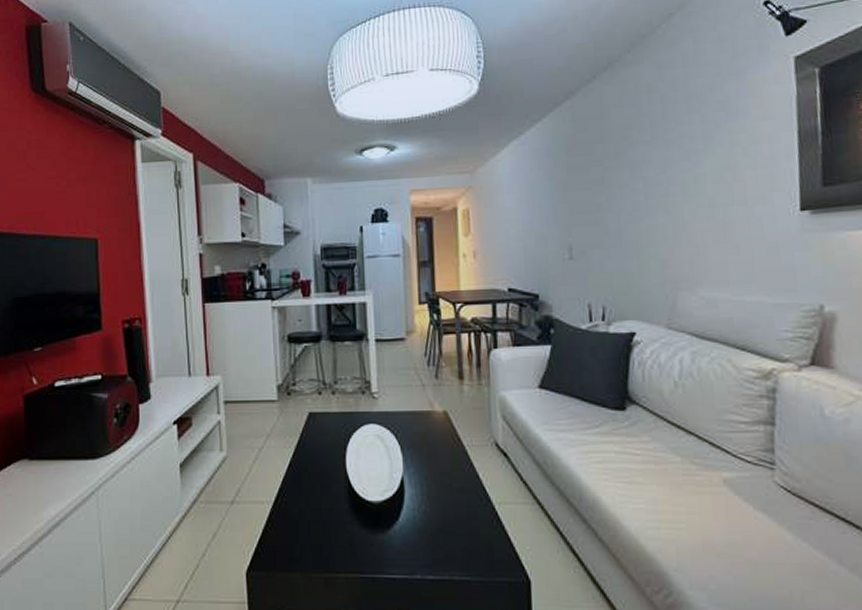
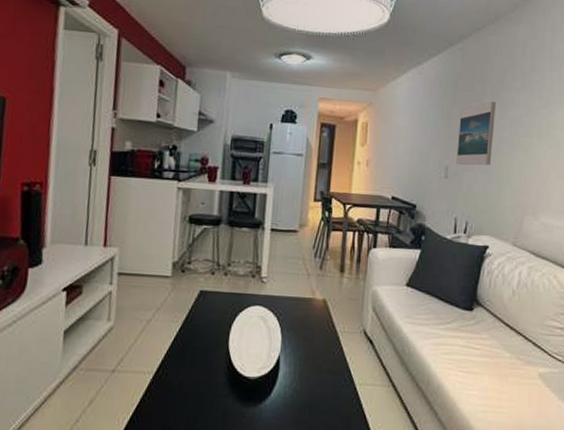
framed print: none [578,161,625,243] -> present [456,101,496,166]

